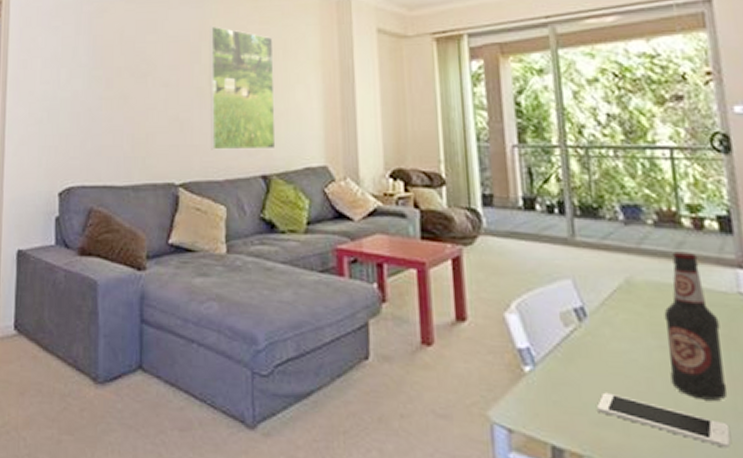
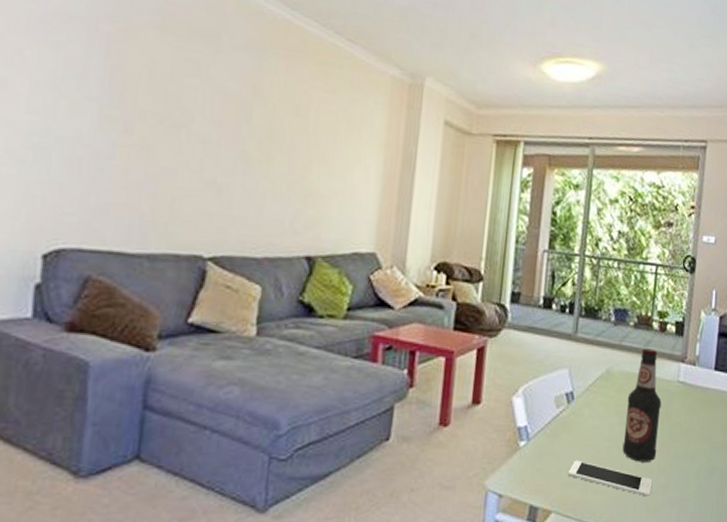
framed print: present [210,26,276,150] -> none [251,82,338,229]

